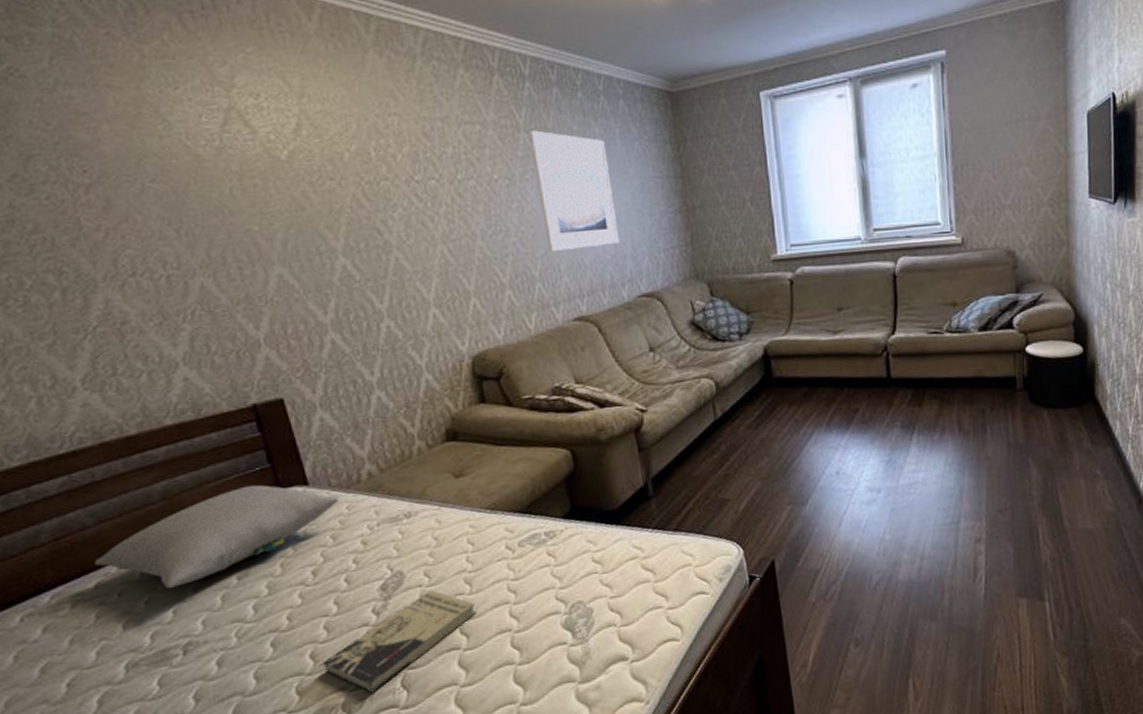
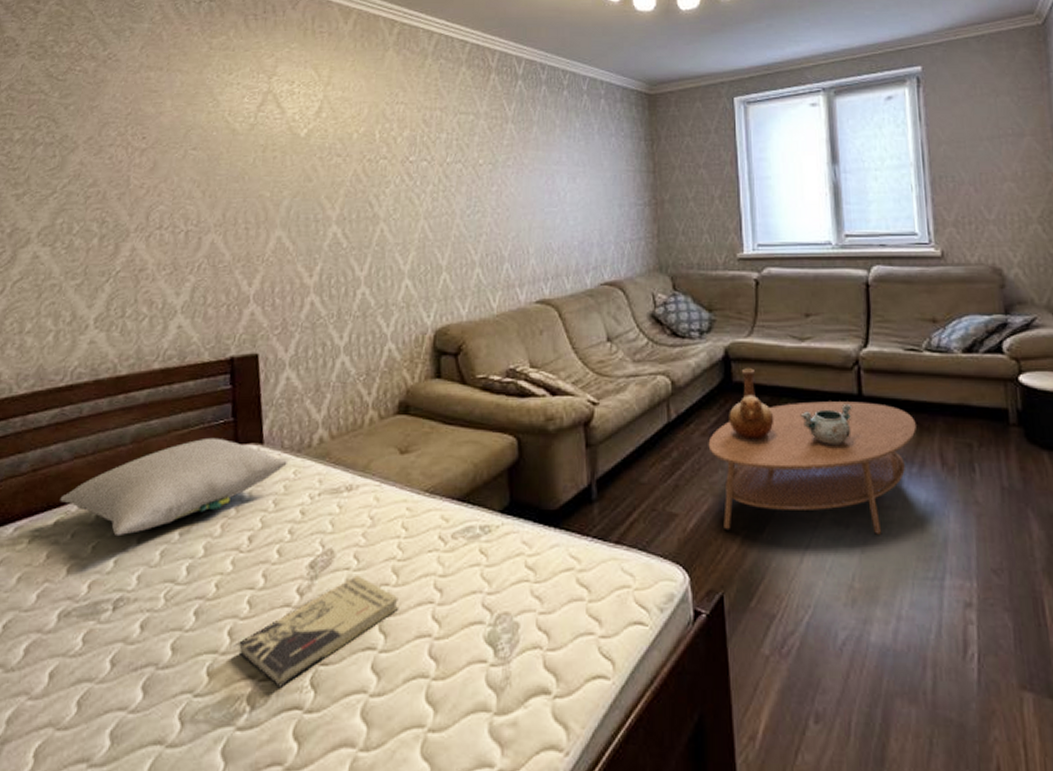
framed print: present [528,130,620,253] -> none [515,122,588,235]
coffee table: none [753,383,938,508] -> present [708,401,916,535]
vase: none [771,363,813,430] -> present [729,368,774,442]
decorative bowl: none [836,386,883,424] -> present [800,403,853,444]

